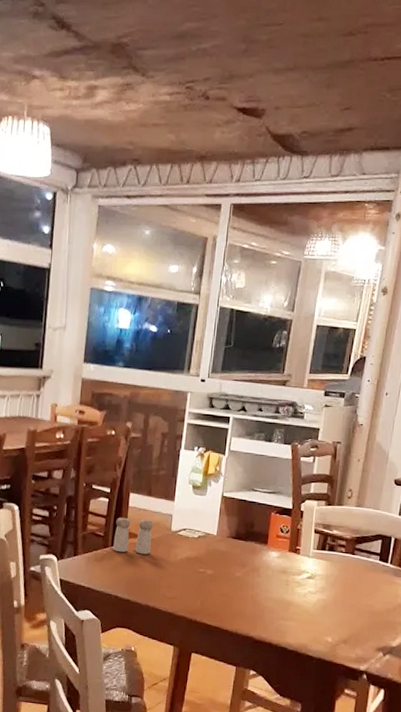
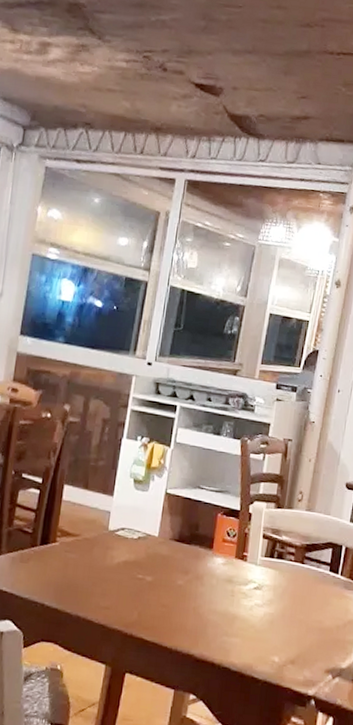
salt and pepper shaker: present [113,517,154,555] -> none [42,512,89,557]

